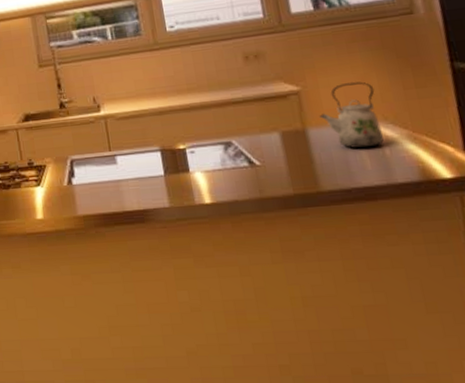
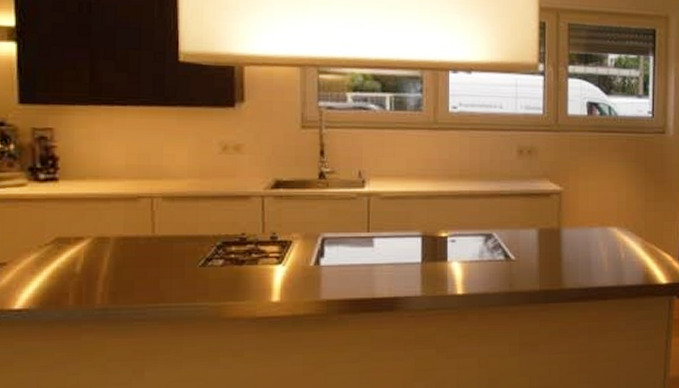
kettle: present [319,81,384,149] -> none [574,189,623,252]

